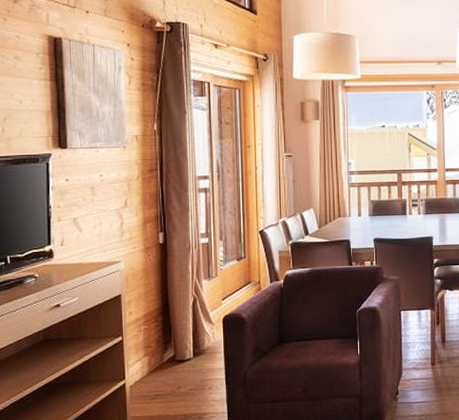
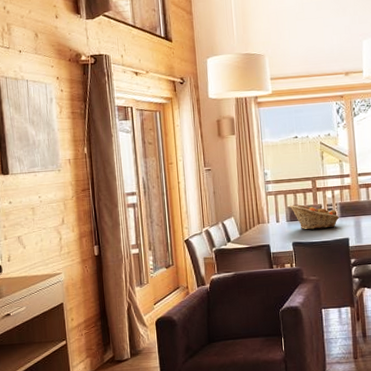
fruit basket: none [373,197,425,226] -> present [289,204,340,230]

